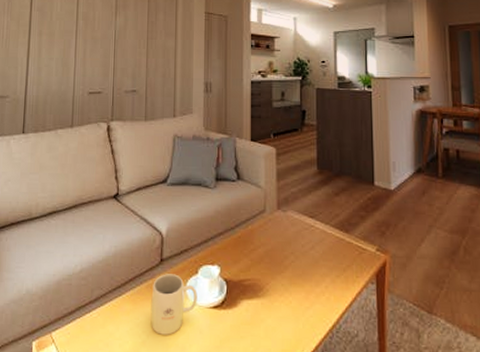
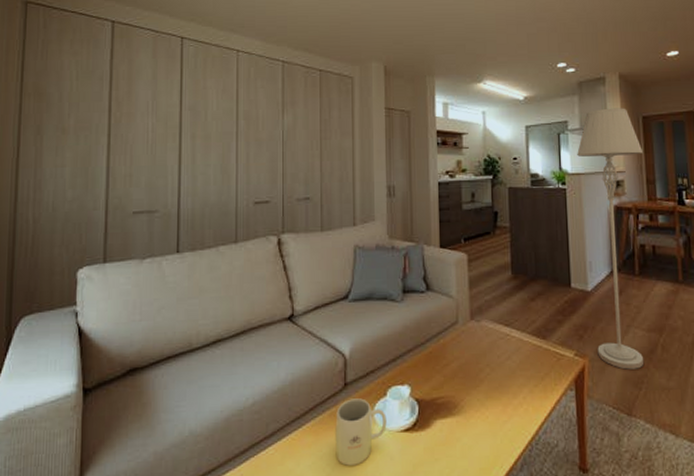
floor lamp: none [383,17,449,269] -> present [577,108,644,370]

